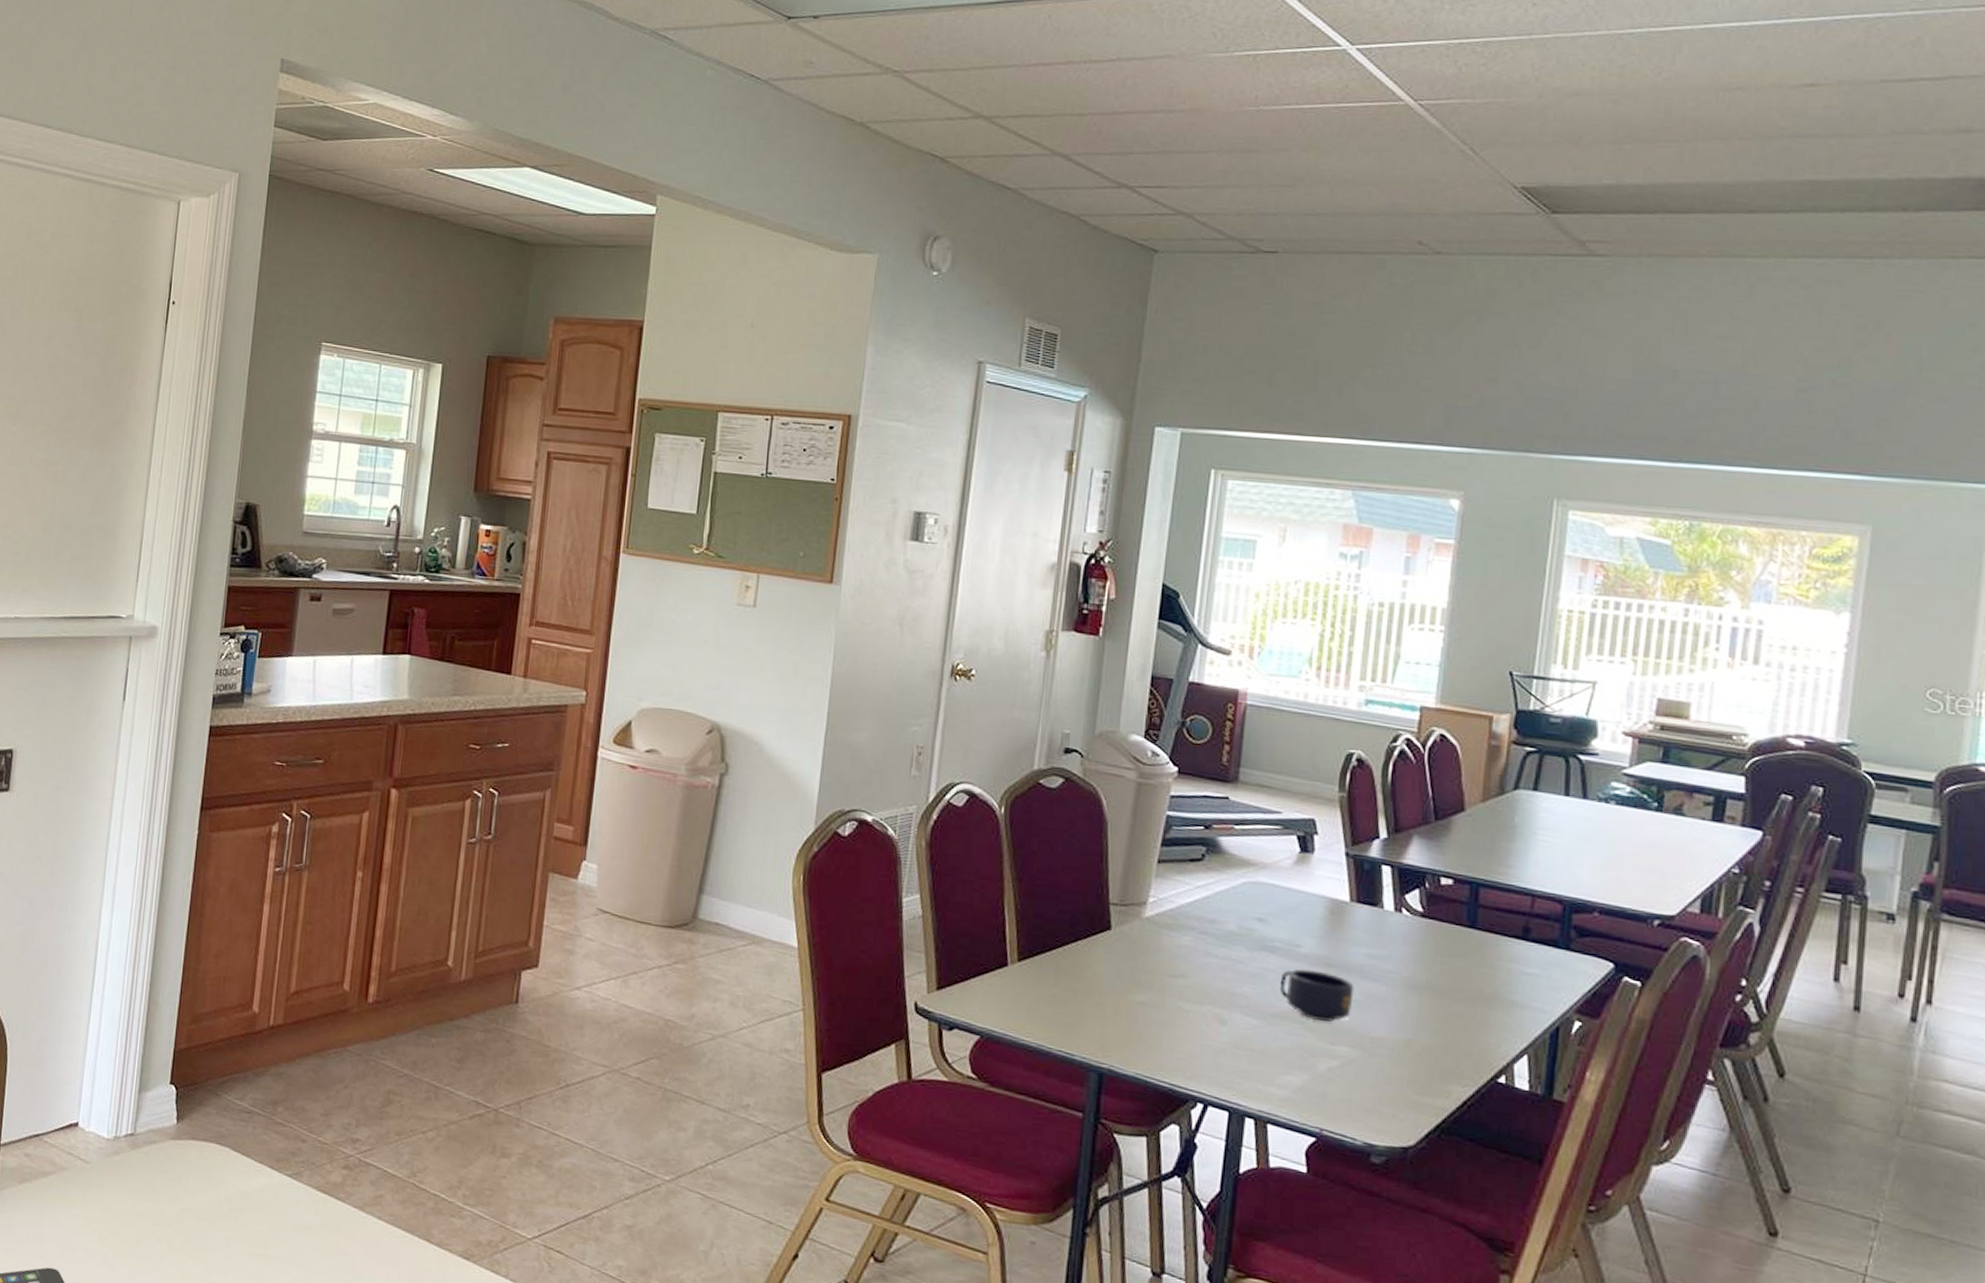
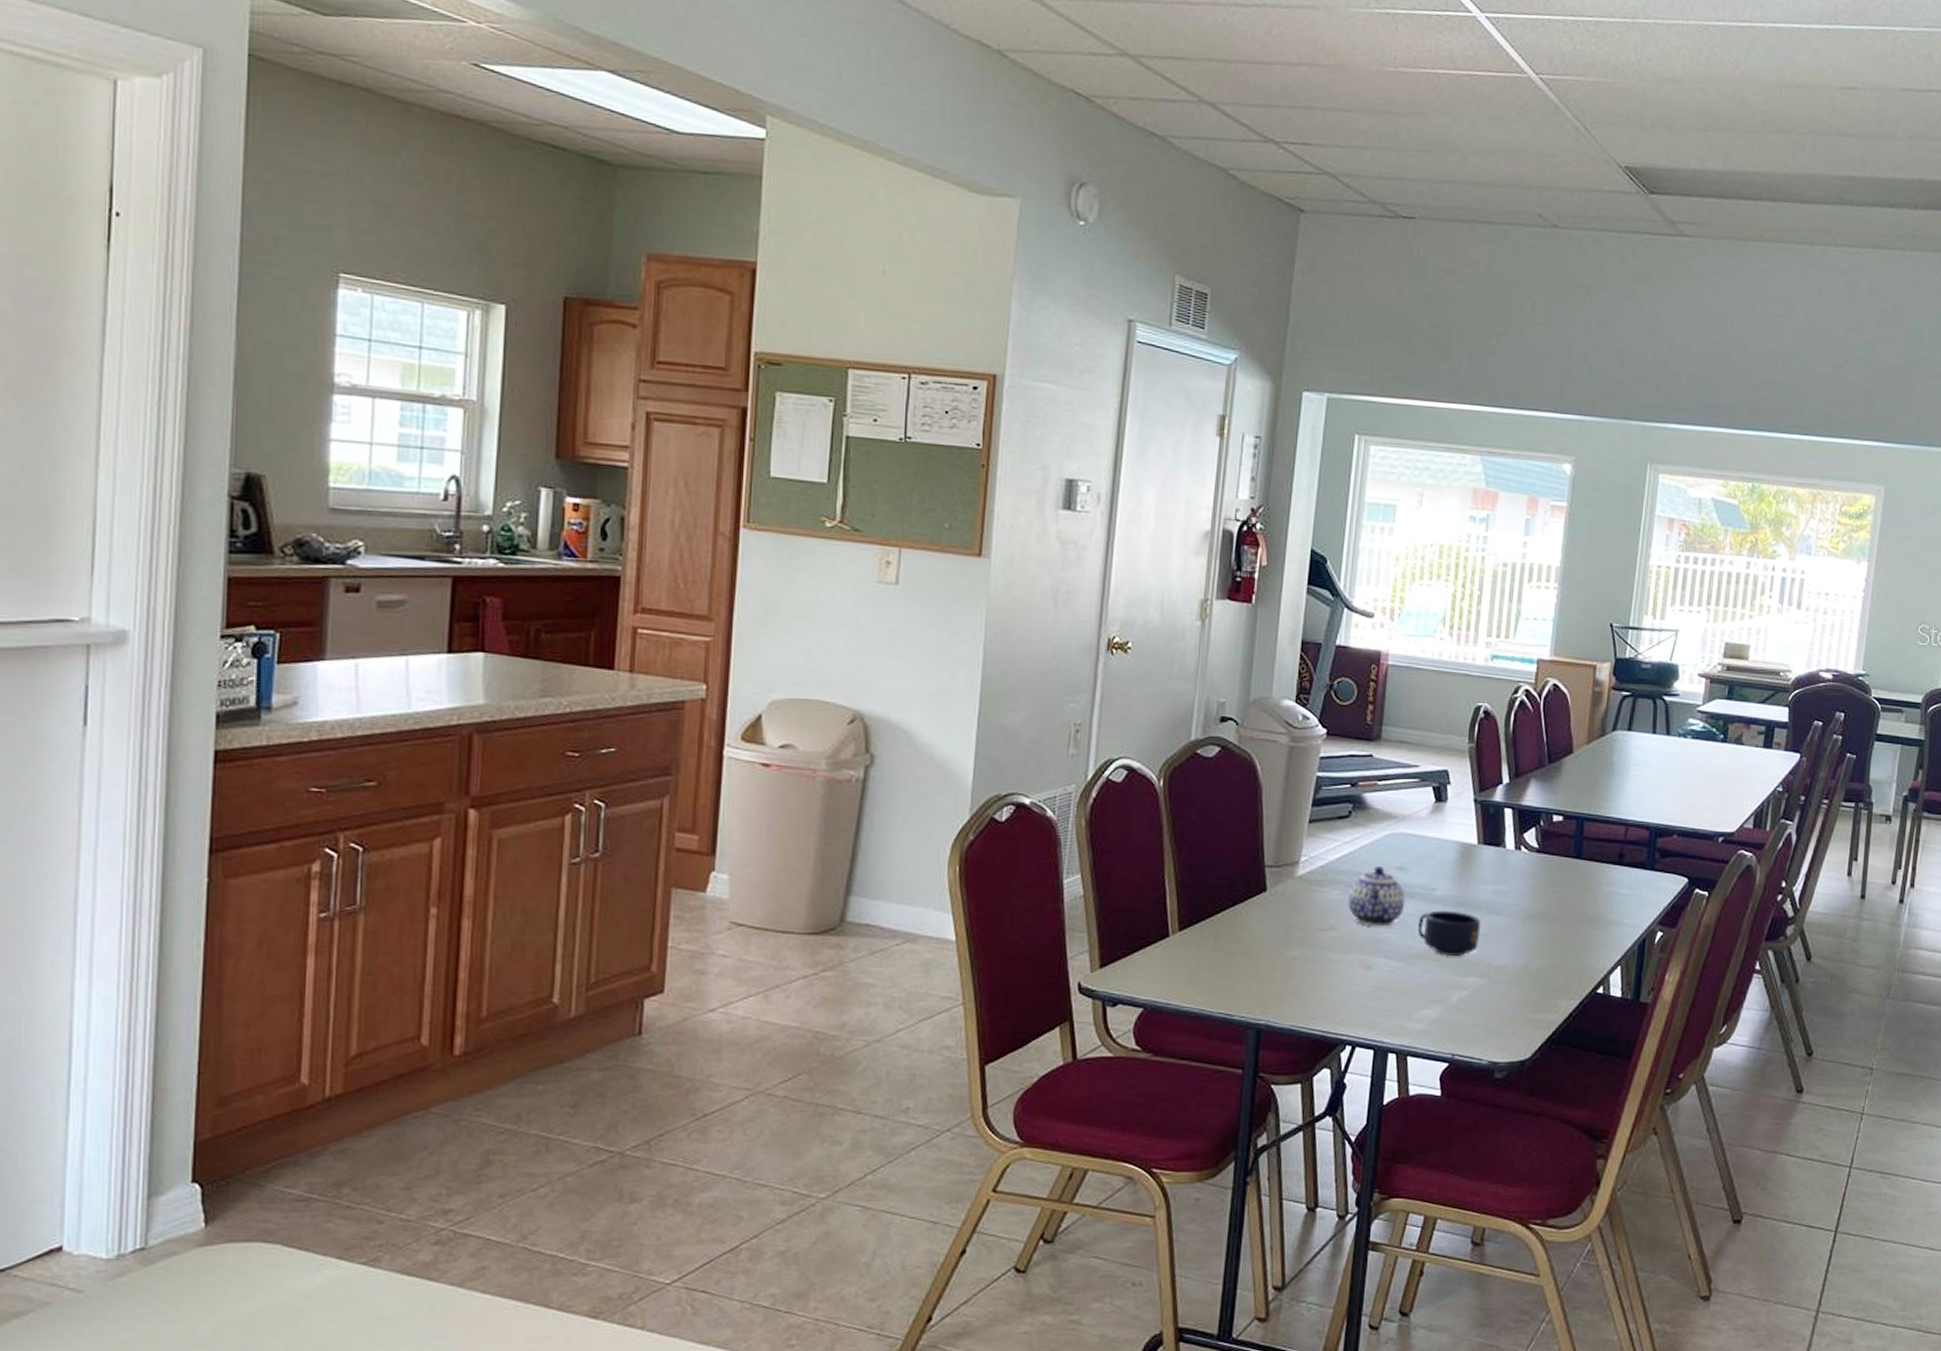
teapot: none [1200,915,1266,981] -> present [1348,866,1406,927]

